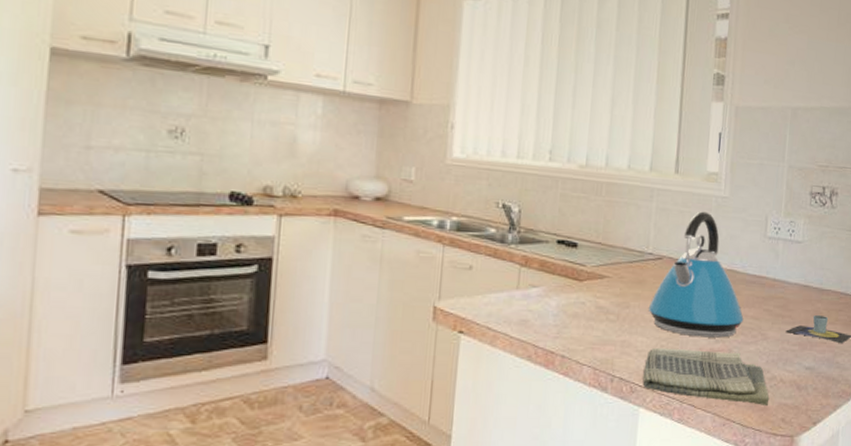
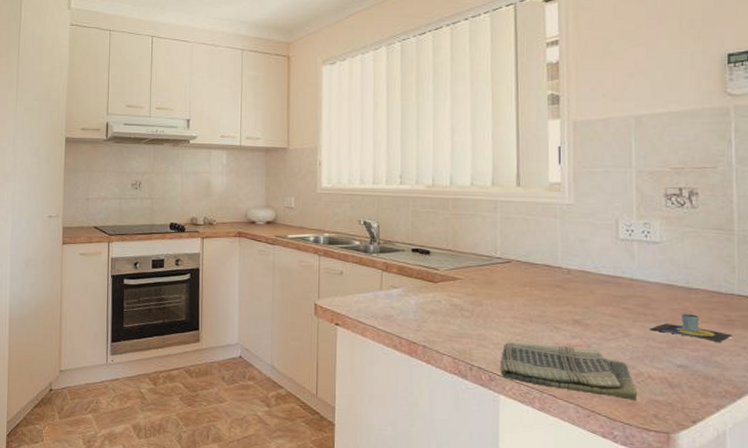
kettle: present [648,211,744,338] -> none [500,218,601,334]

